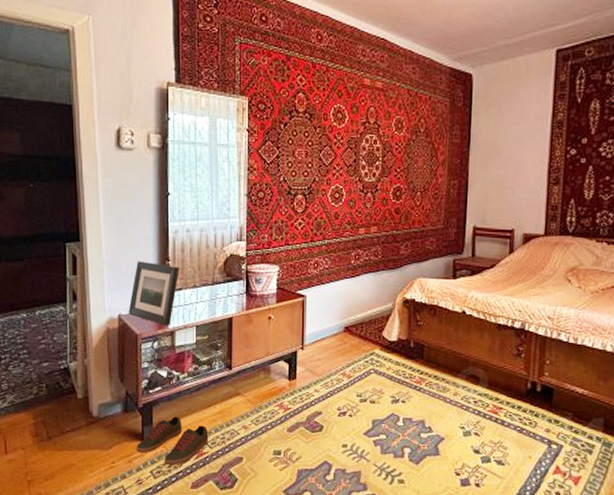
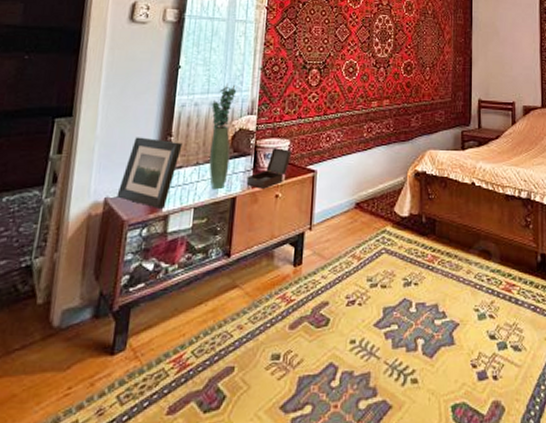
shoe: present [136,416,209,466] -> none [102,319,196,386]
vase: none [203,210,225,311] -> present [209,83,237,190]
jewelry box: none [241,273,282,311] -> present [246,148,292,189]

